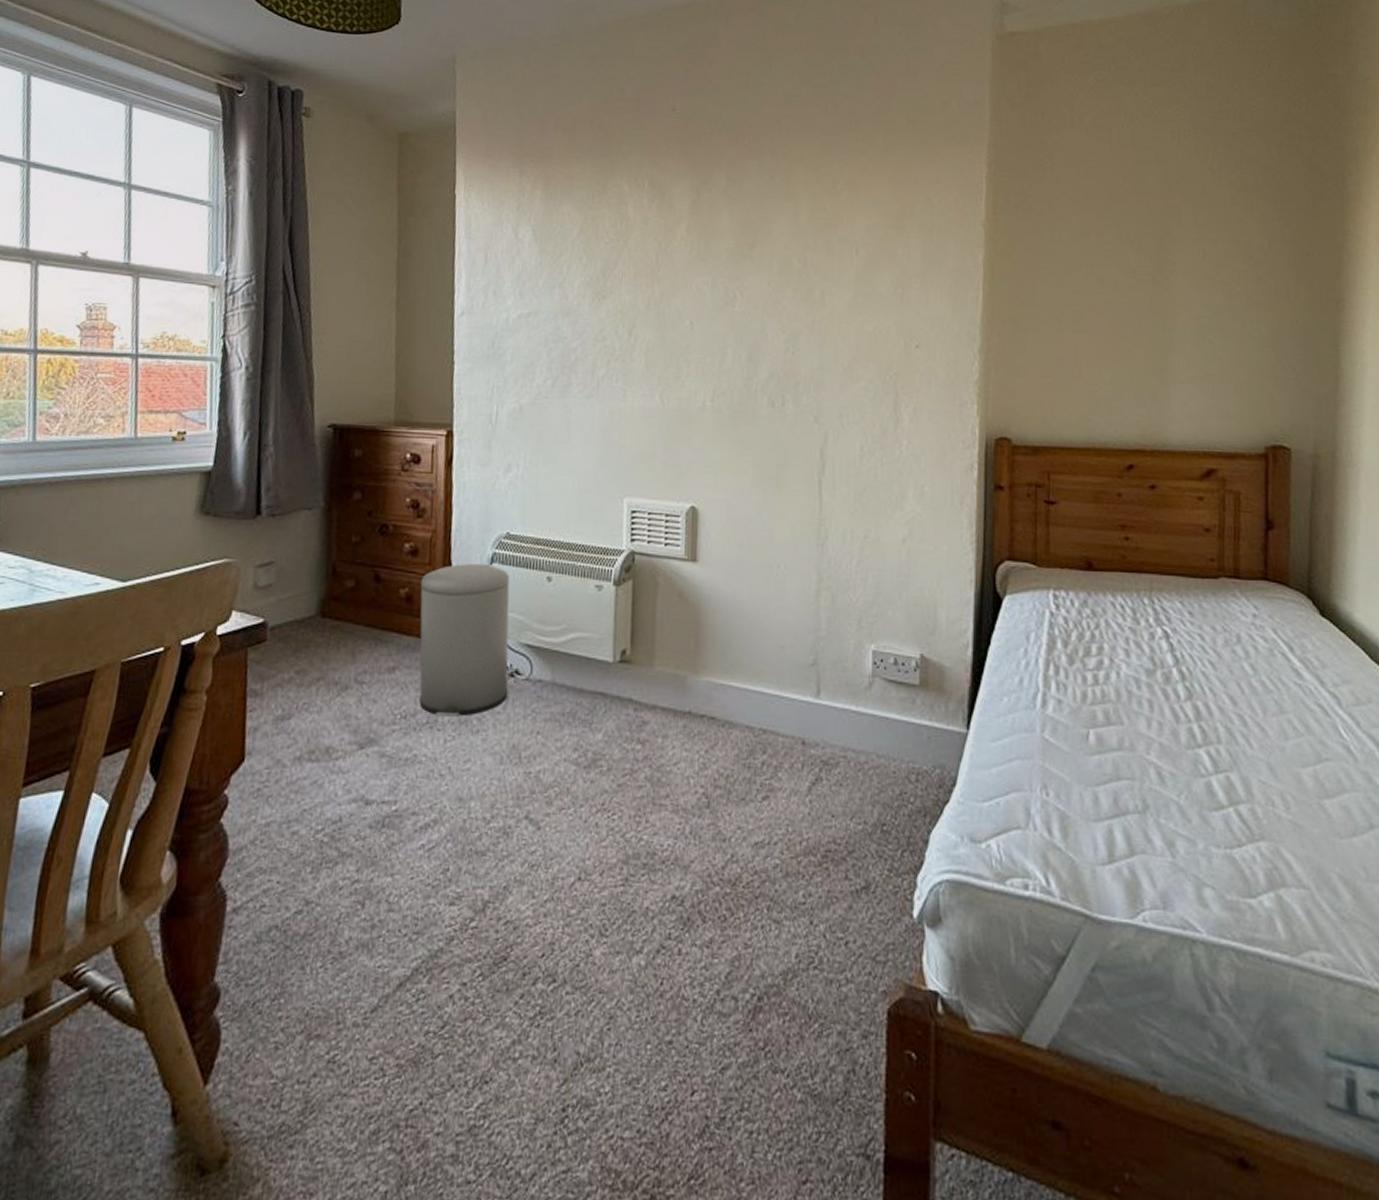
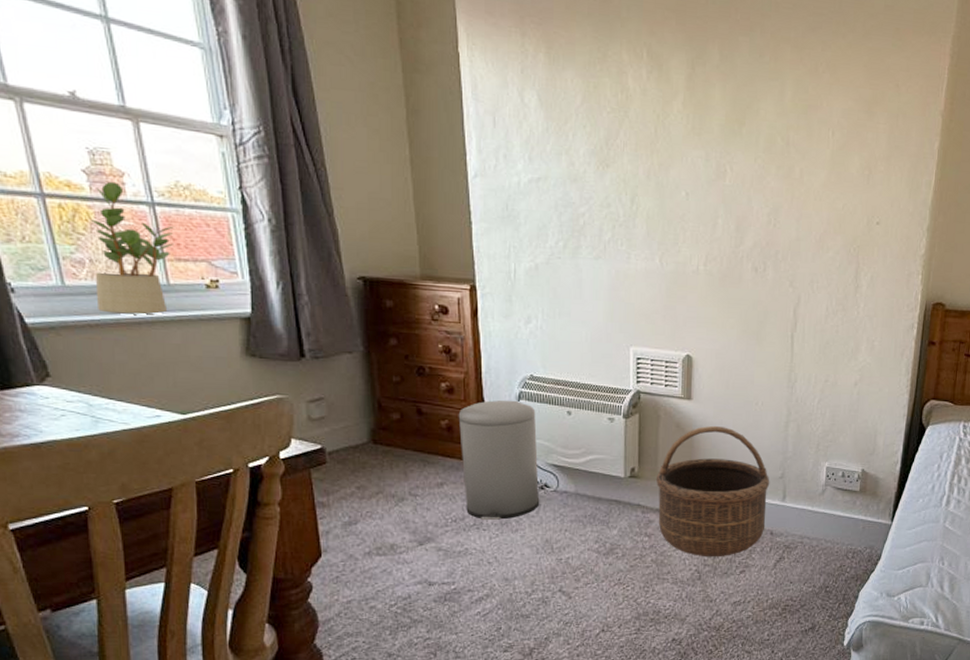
potted plant: none [61,335,154,471] -> present [90,181,175,315]
basket: none [652,594,799,776] -> present [655,425,770,557]

